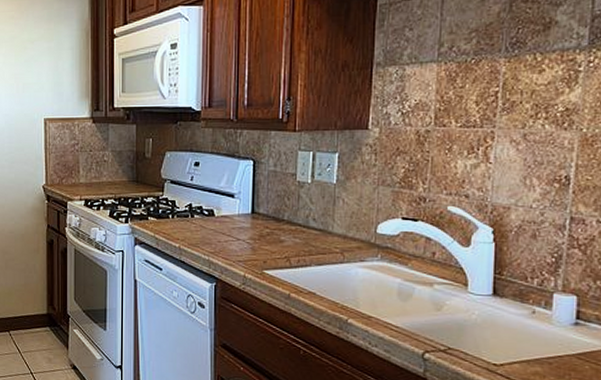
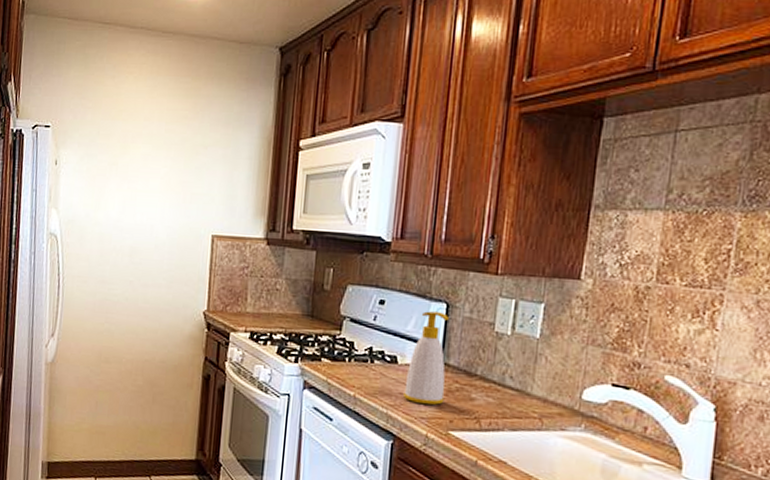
soap bottle: none [222,168,258,250] -> present [403,311,449,406]

